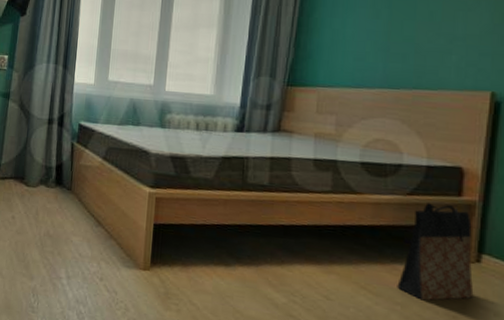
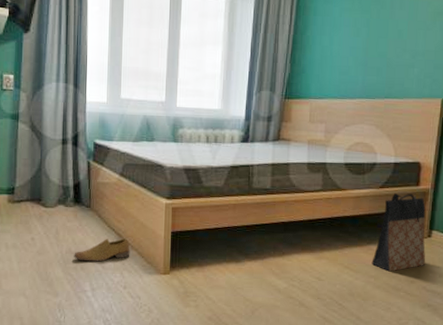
shoe: none [51,224,109,249] -> present [74,238,130,262]

